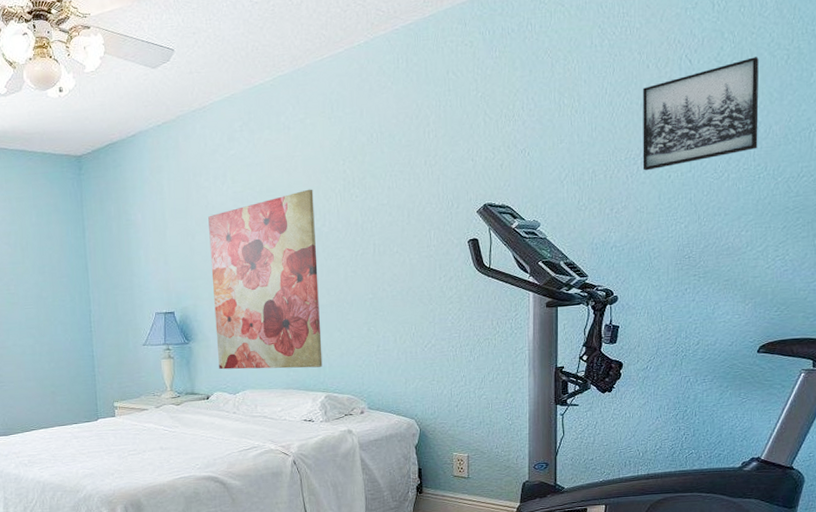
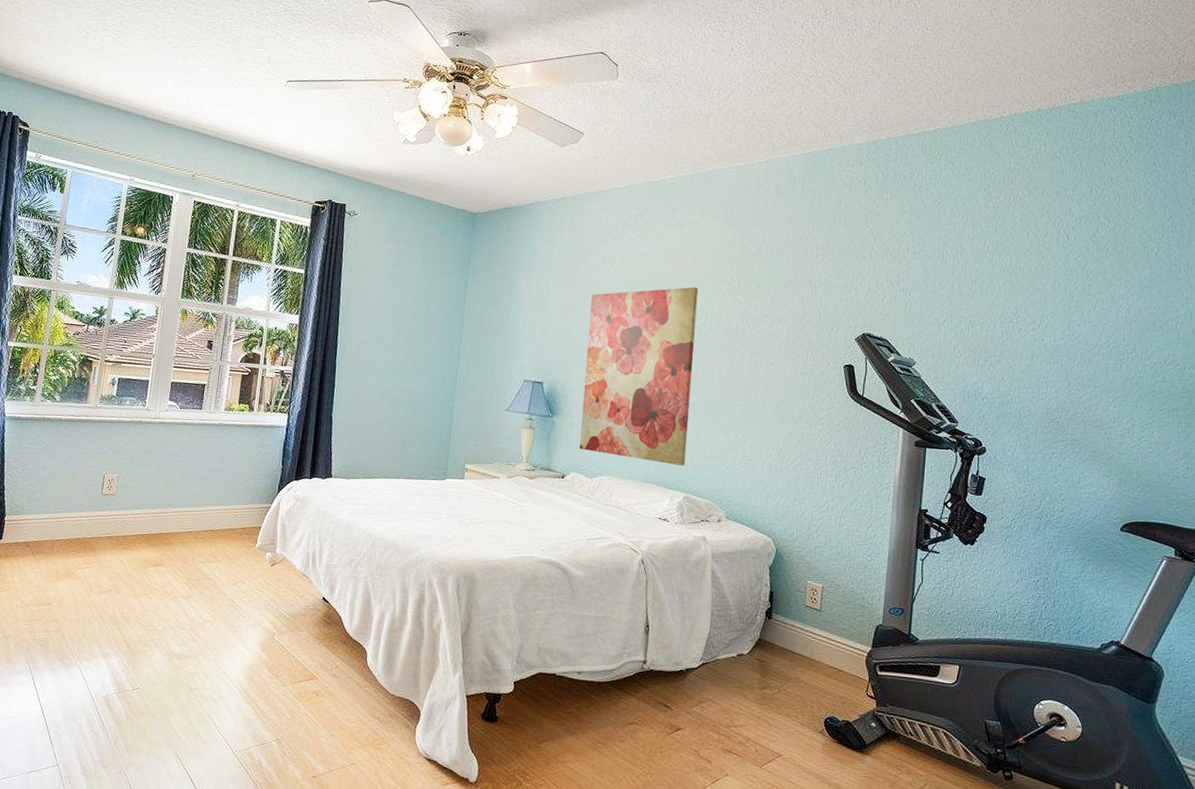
wall art: present [642,57,759,171] -> none [1017,244,1131,331]

